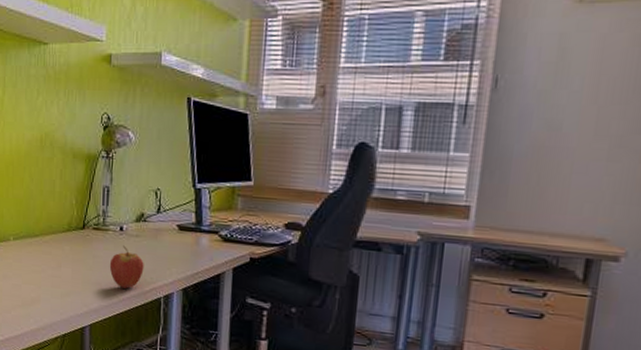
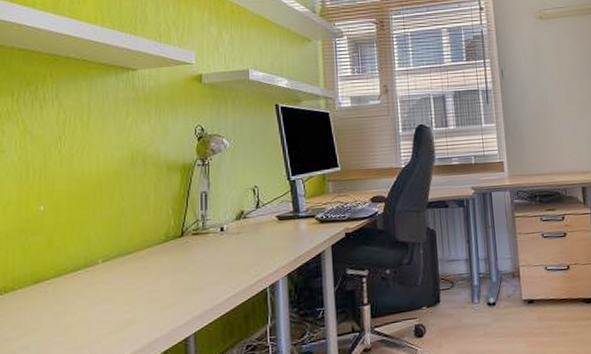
fruit: present [109,245,144,289] -> none [211,245,248,287]

